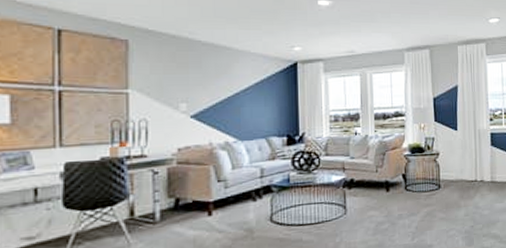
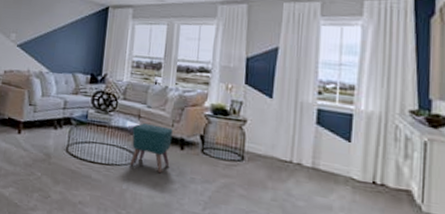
ottoman: none [338,173,378,219] -> present [130,123,173,174]

